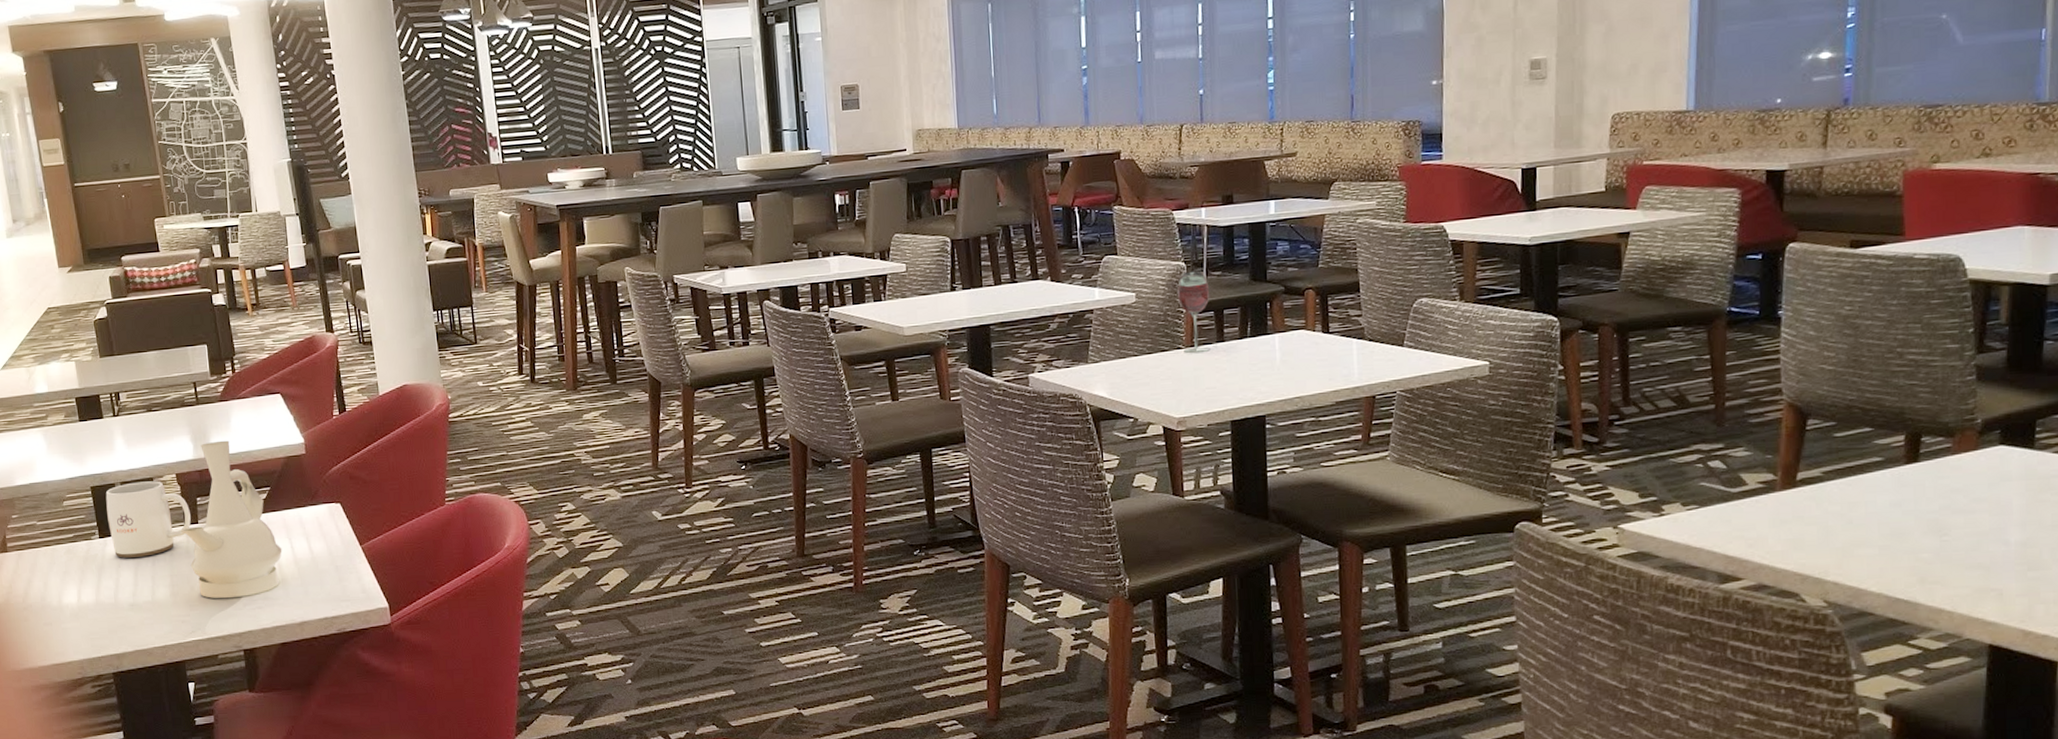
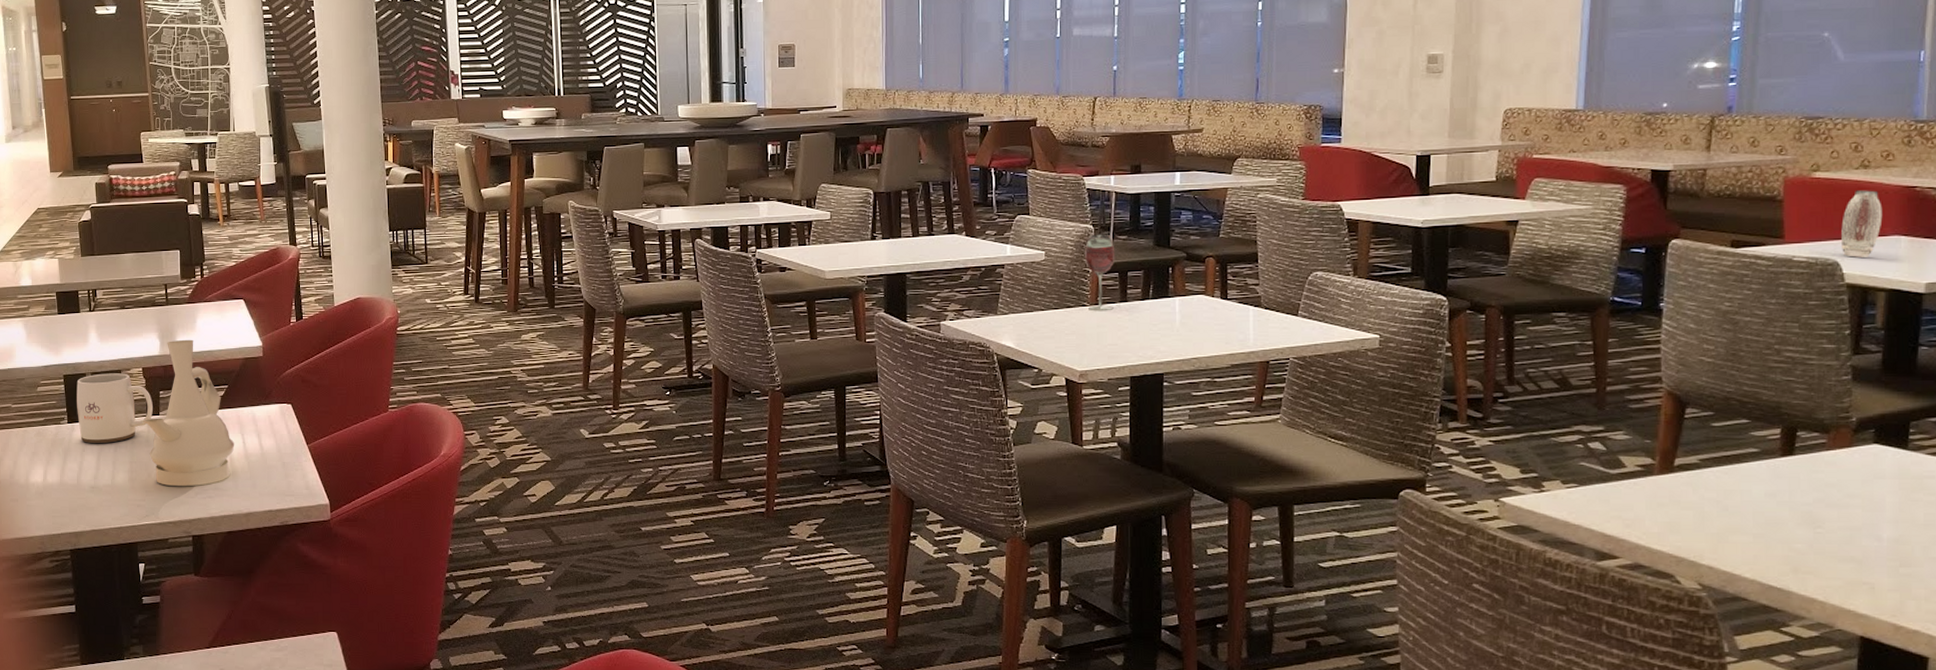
vase: none [1963,179,2005,252] -> present [1841,190,1883,257]

